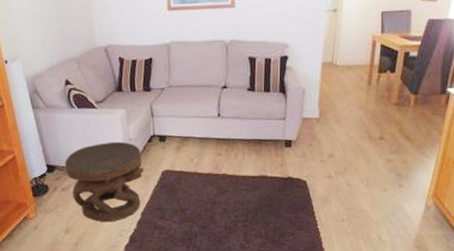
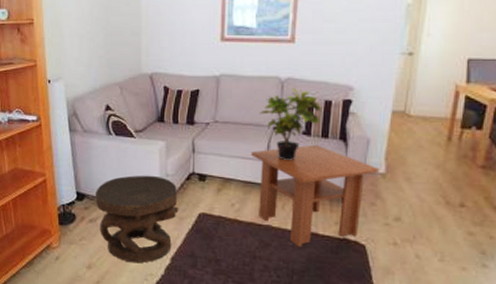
coffee table: none [204,98,315,190] -> present [251,144,380,247]
potted plant: none [208,49,263,115] -> present [259,88,322,160]

